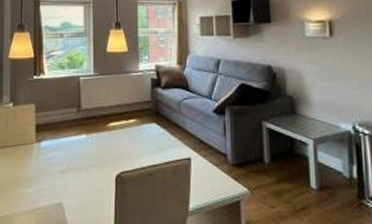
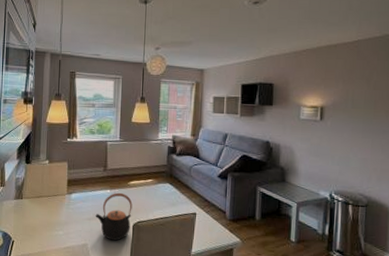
teapot: none [70,137,114,197] -> present [95,192,133,241]

